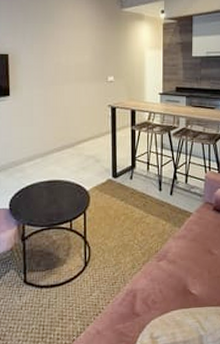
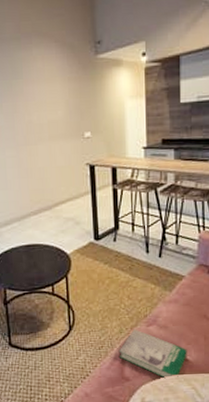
book: none [130,264,193,313] -> present [118,329,187,379]

